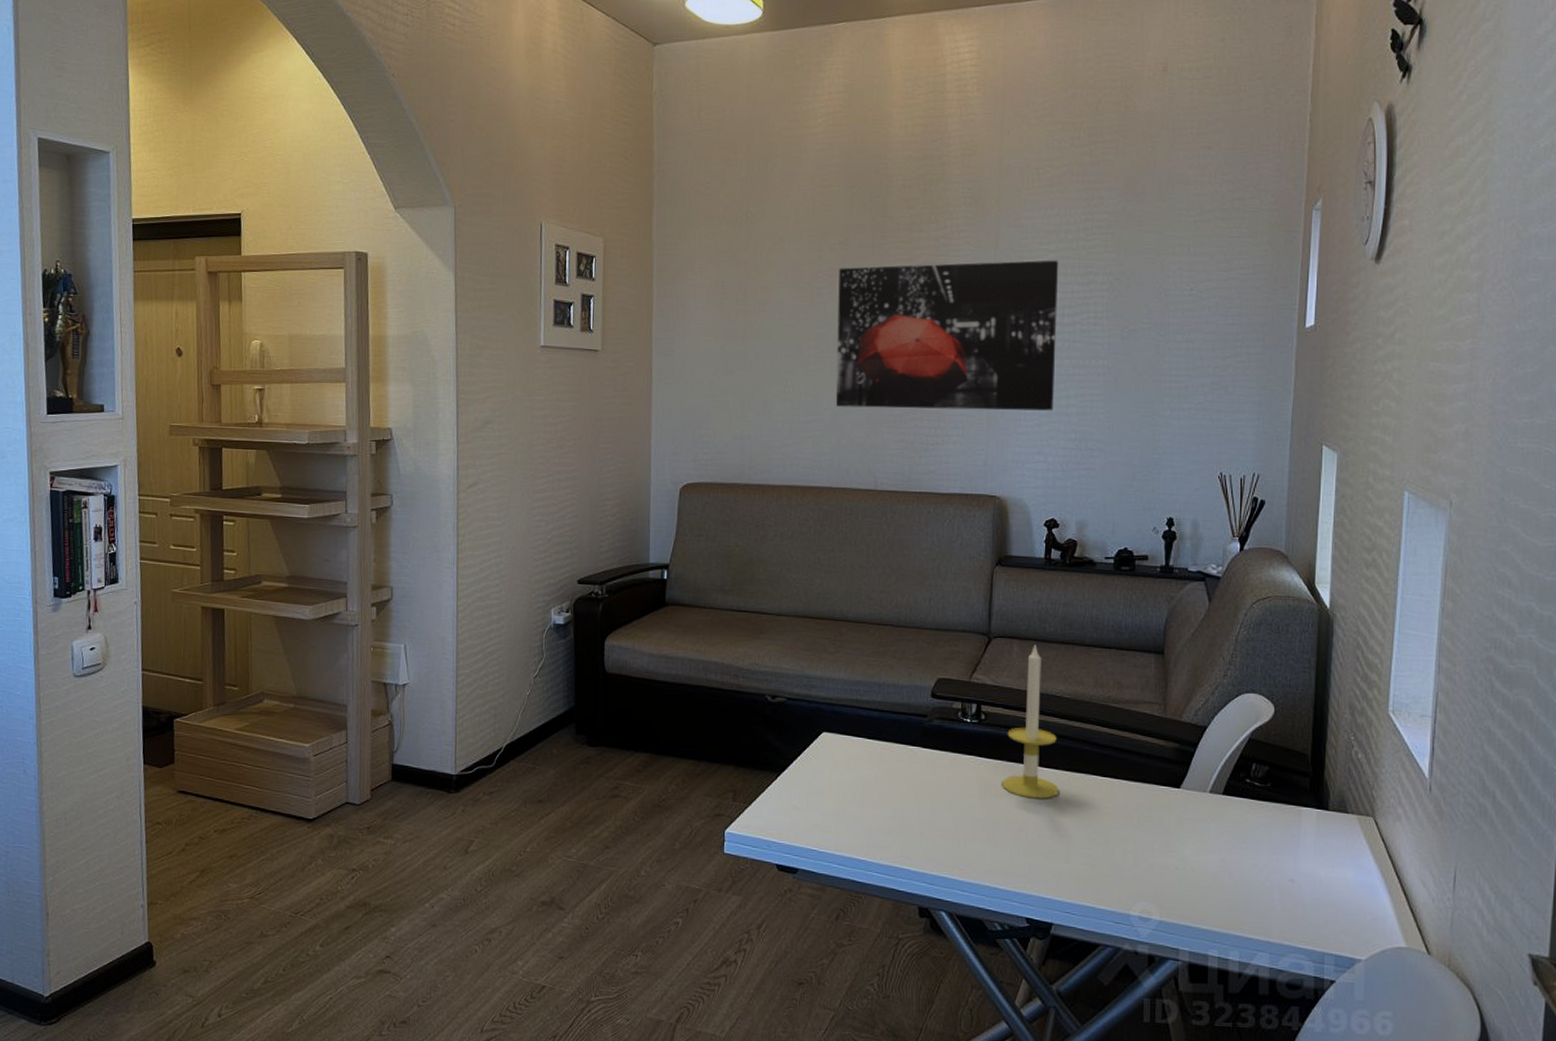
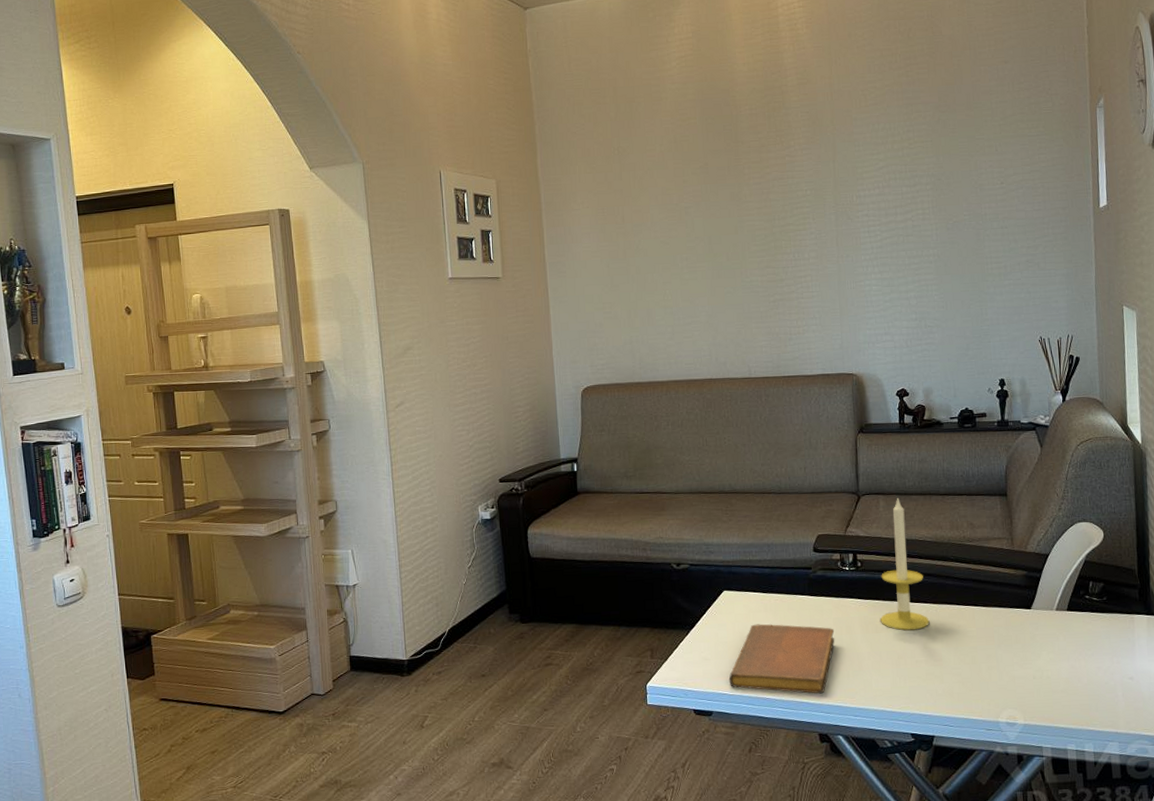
notebook: none [819,773,947,862] -> present [728,624,835,694]
wall art: present [835,260,1058,411] -> none [702,167,895,309]

